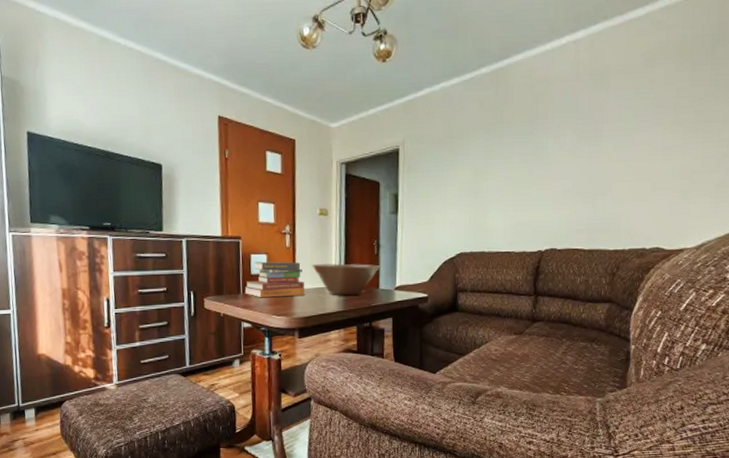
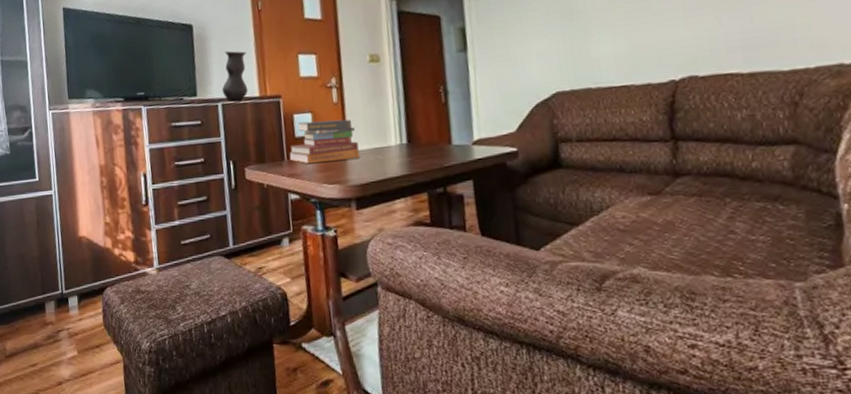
vase: none [187,192,212,240] -> present [221,51,248,103]
bowl: present [312,263,380,296] -> none [365,115,451,156]

